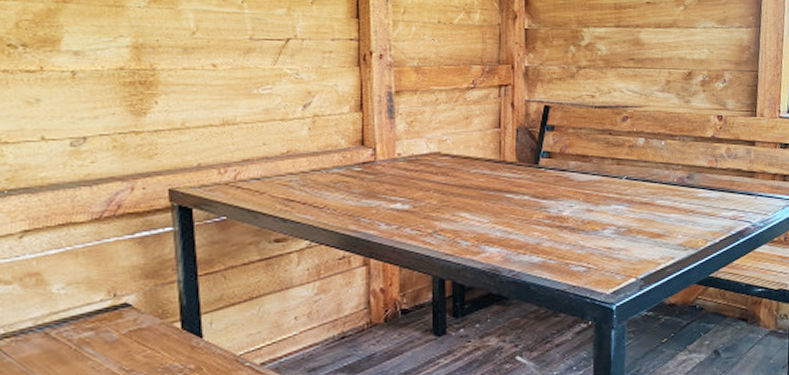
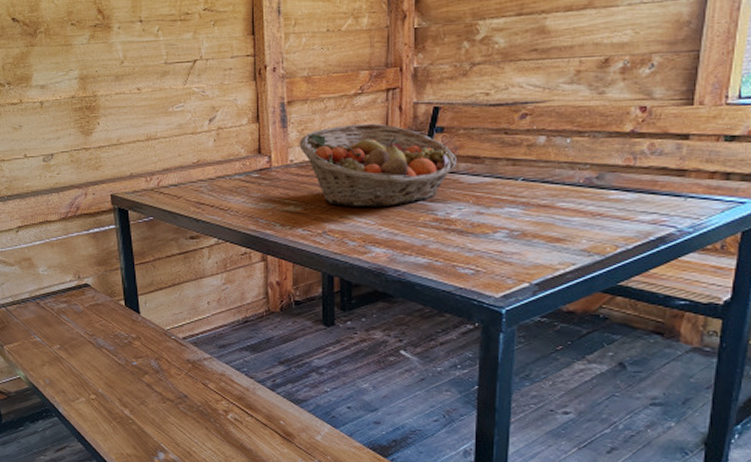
fruit basket: none [407,118,567,205] -> present [299,123,456,207]

